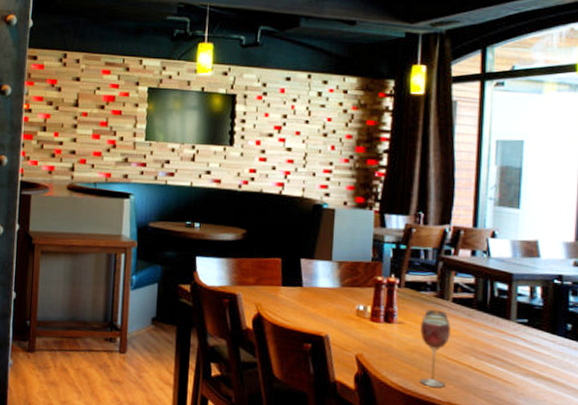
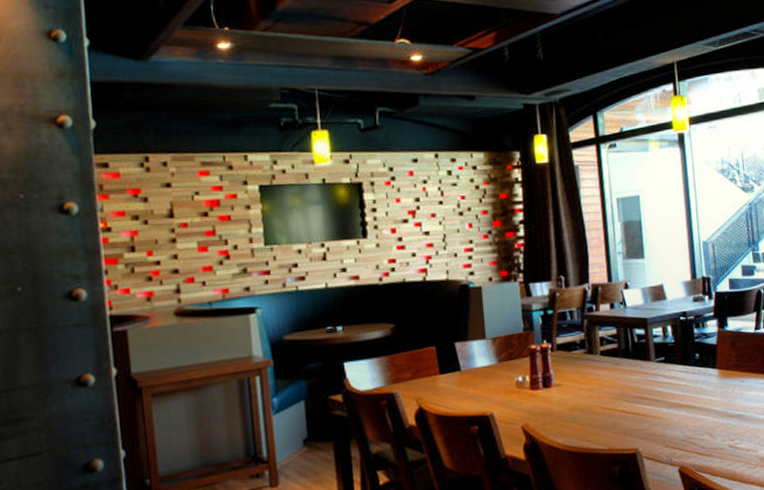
wineglass: present [419,310,451,388] -> none [576,365,605,439]

